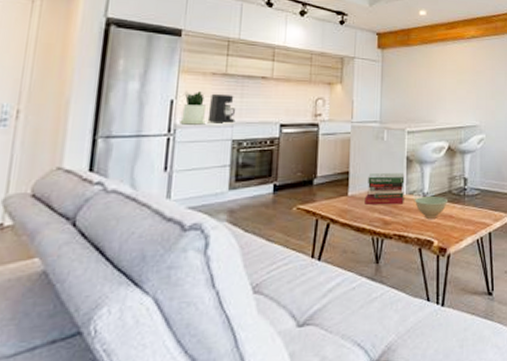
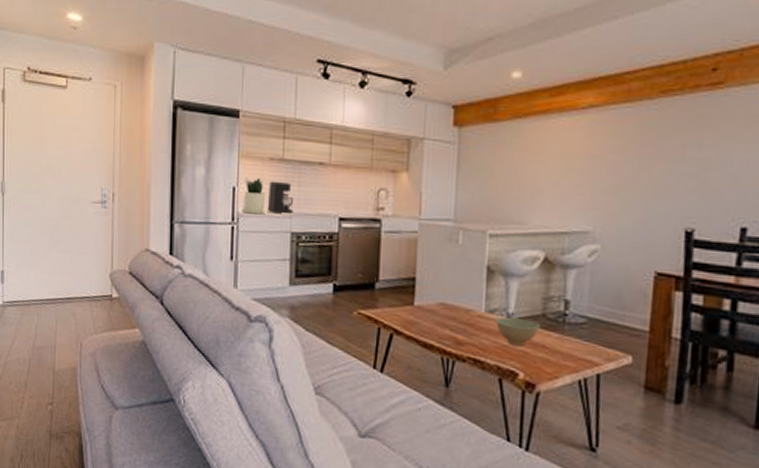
books: present [364,173,405,205] -> none [433,282,484,324]

